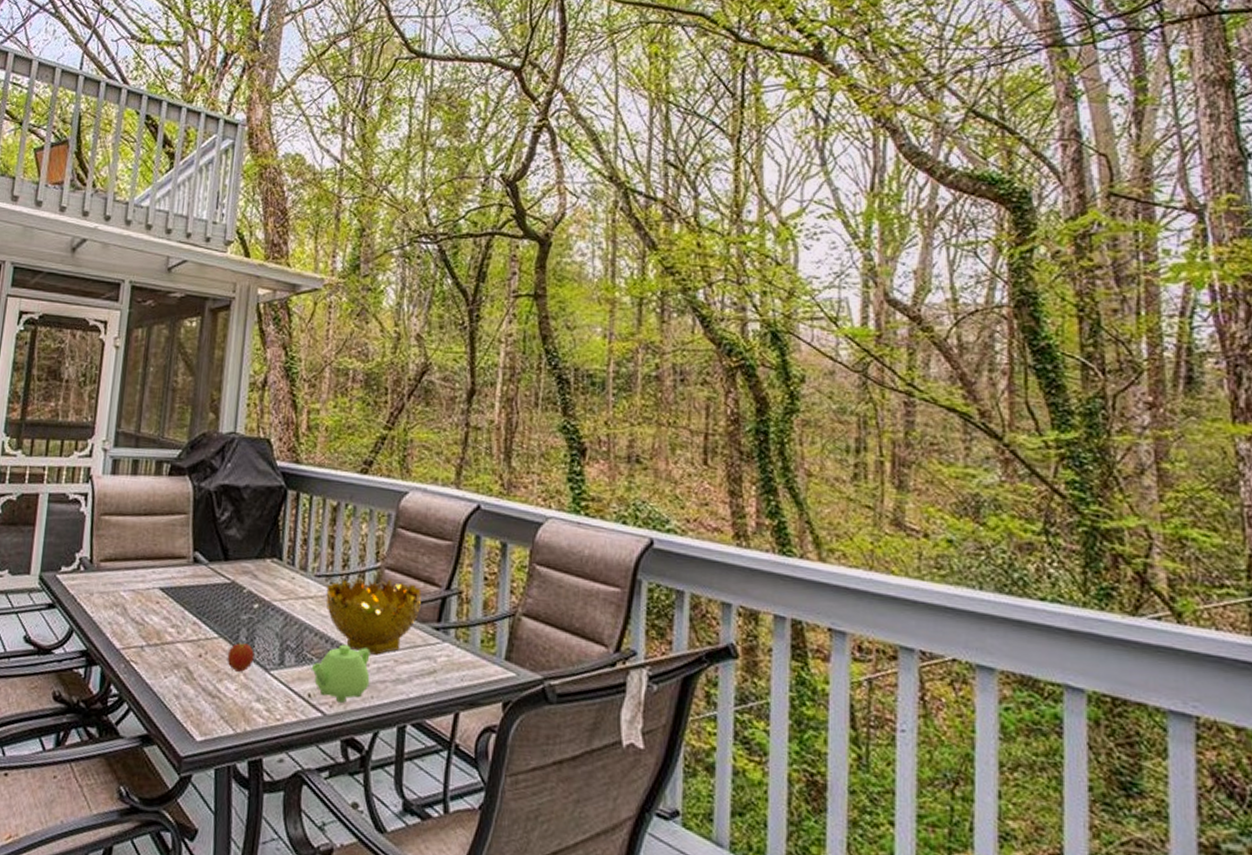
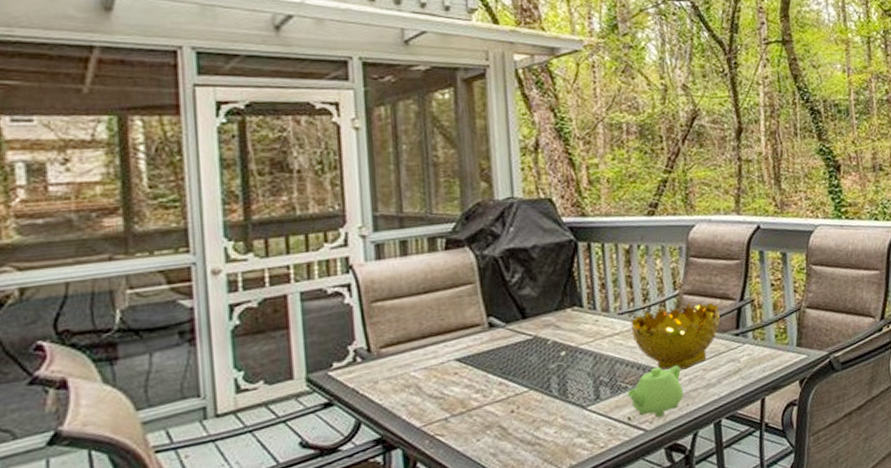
fruit: present [227,640,254,672] -> none [541,387,569,416]

